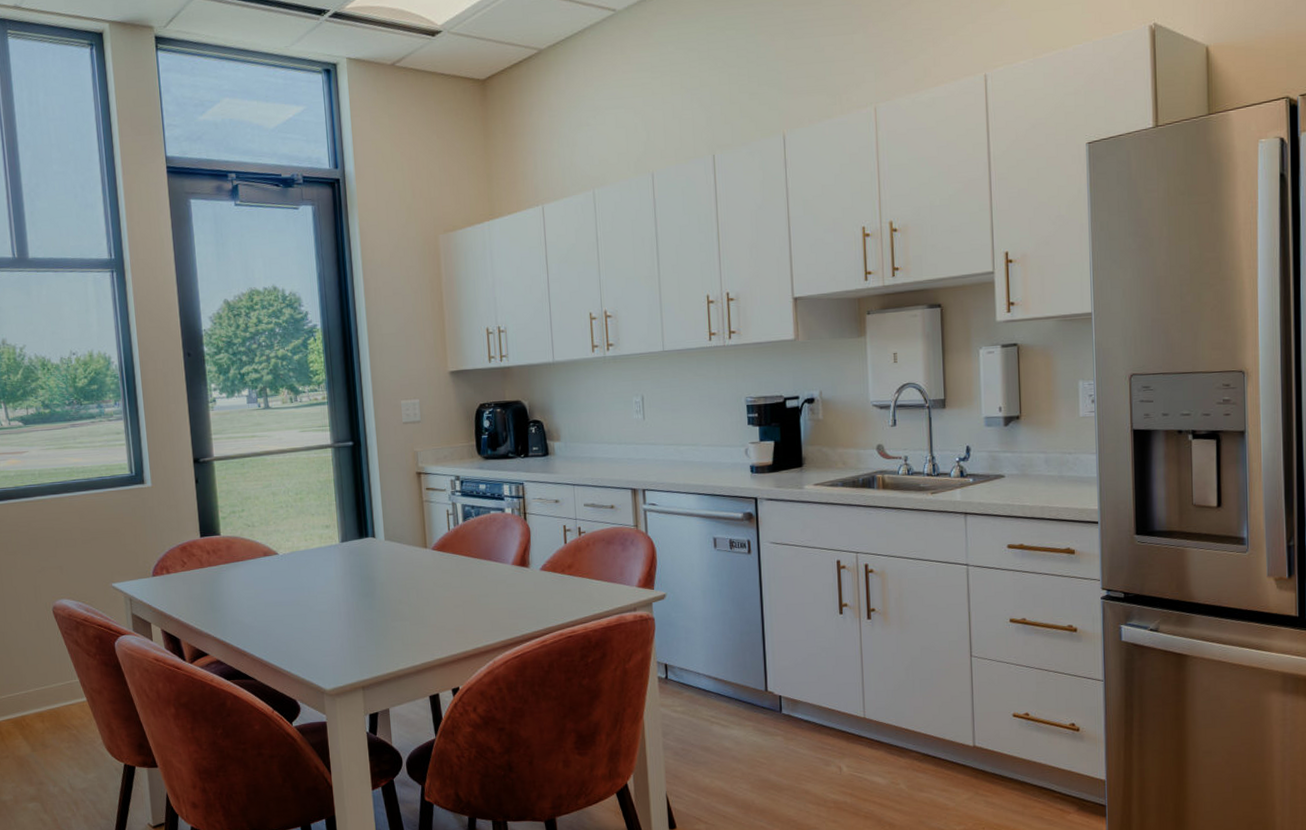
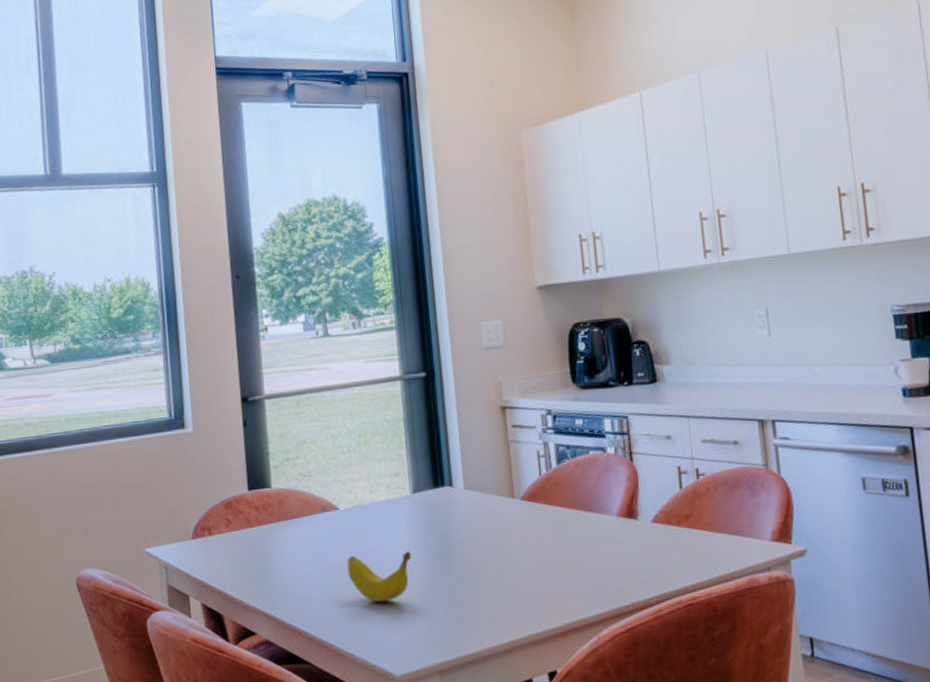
banana: none [285,589,340,631] -> present [347,550,411,603]

